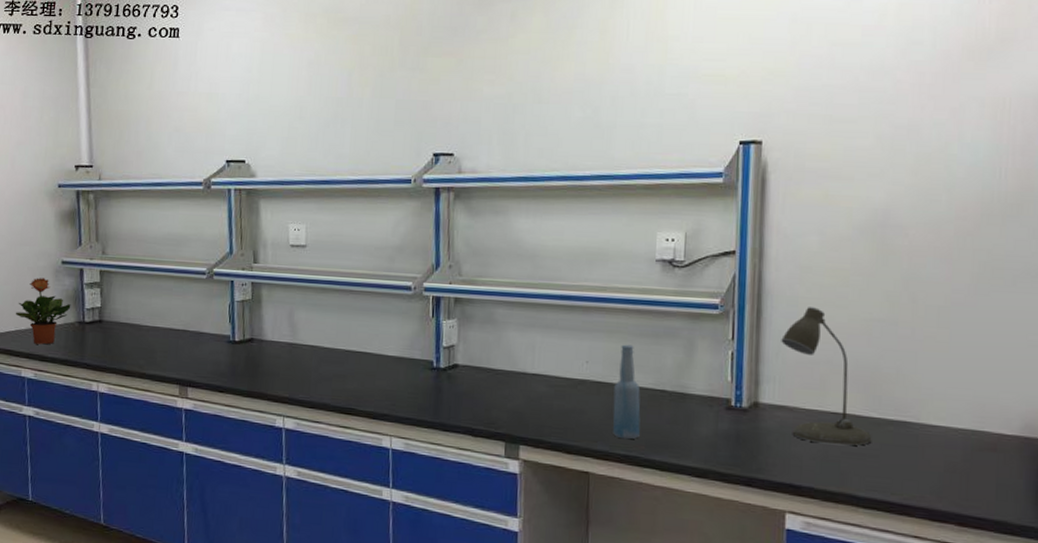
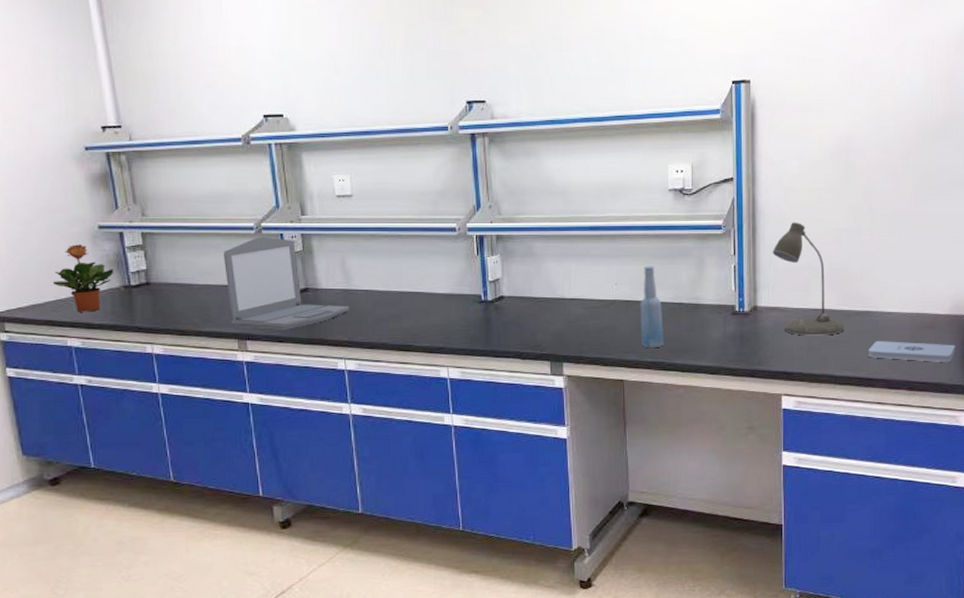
laptop: none [173,282,294,380] -> present [223,236,350,330]
notepad: none [903,459,1028,496] -> present [868,341,956,362]

